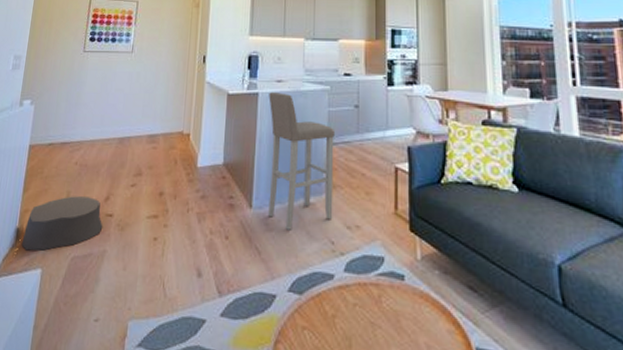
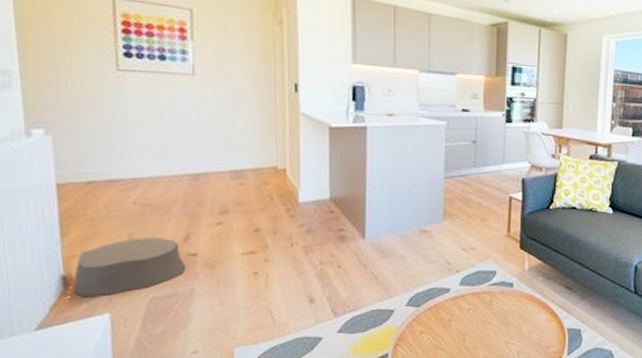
bar stool: present [268,92,334,230] -> none [379,126,451,256]

